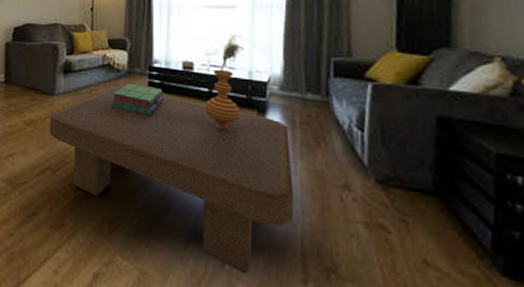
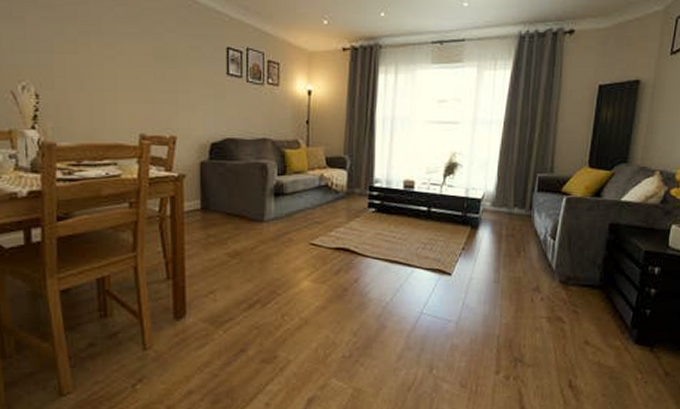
coffee table: present [49,87,294,274] -> none [258,209,496,375]
stack of books: present [111,83,165,116] -> none [329,205,384,238]
vase: present [204,69,241,129] -> none [422,187,456,246]

